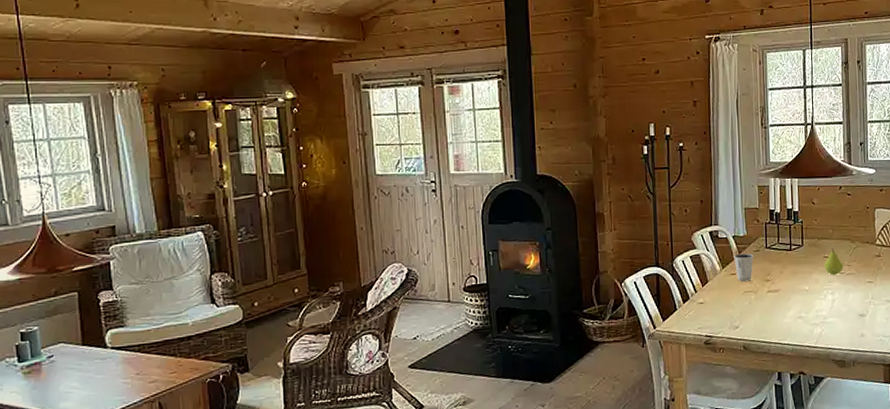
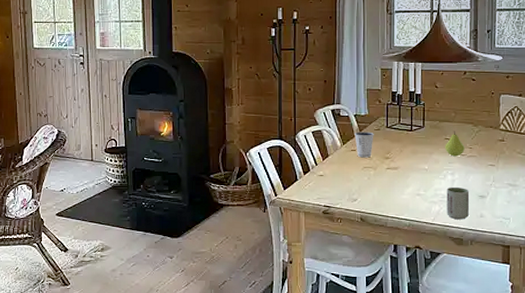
cup: none [827,306,851,341] -> present [446,186,470,220]

